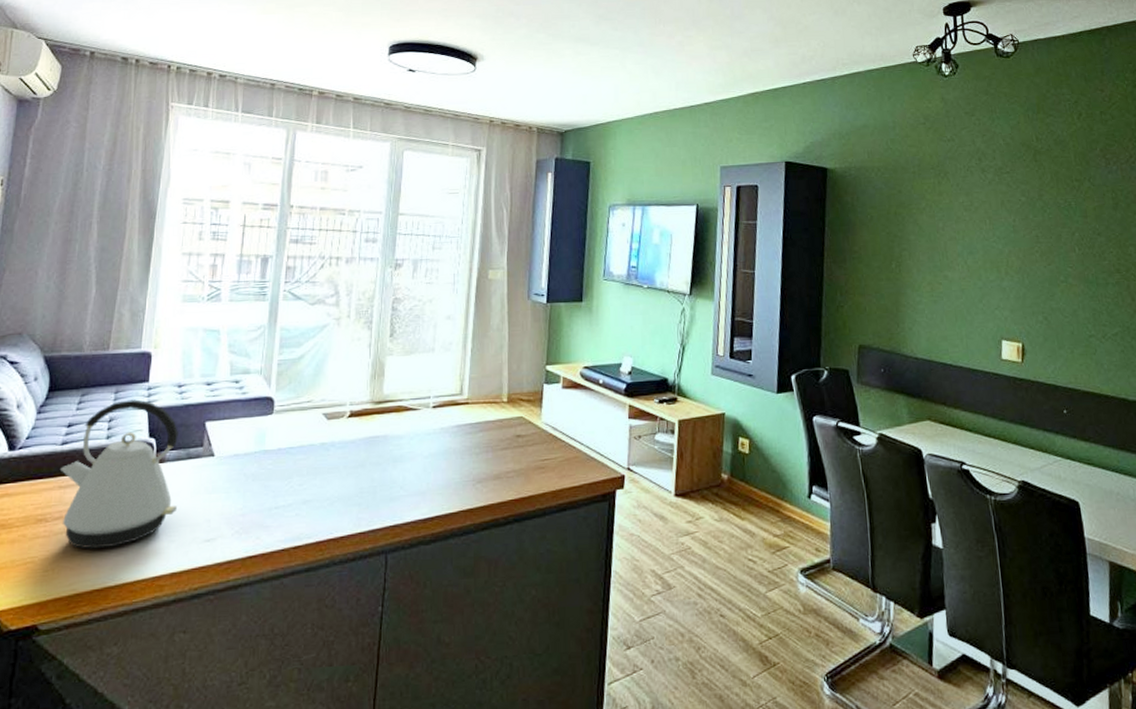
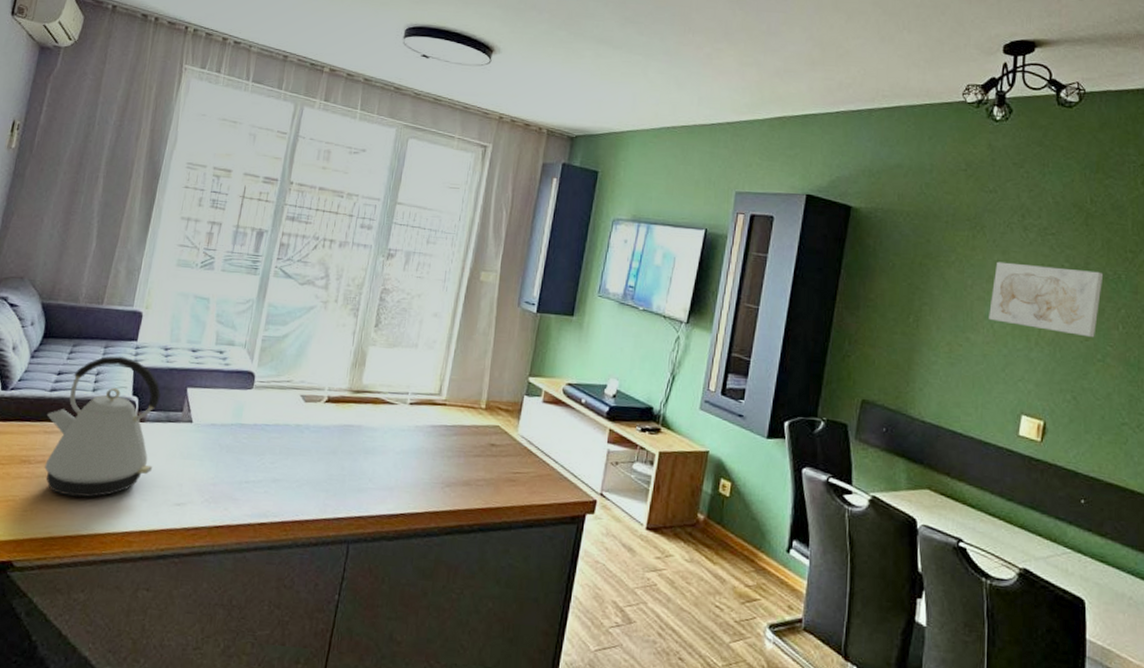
wall art: none [961,201,1056,262] -> present [989,261,1104,338]

